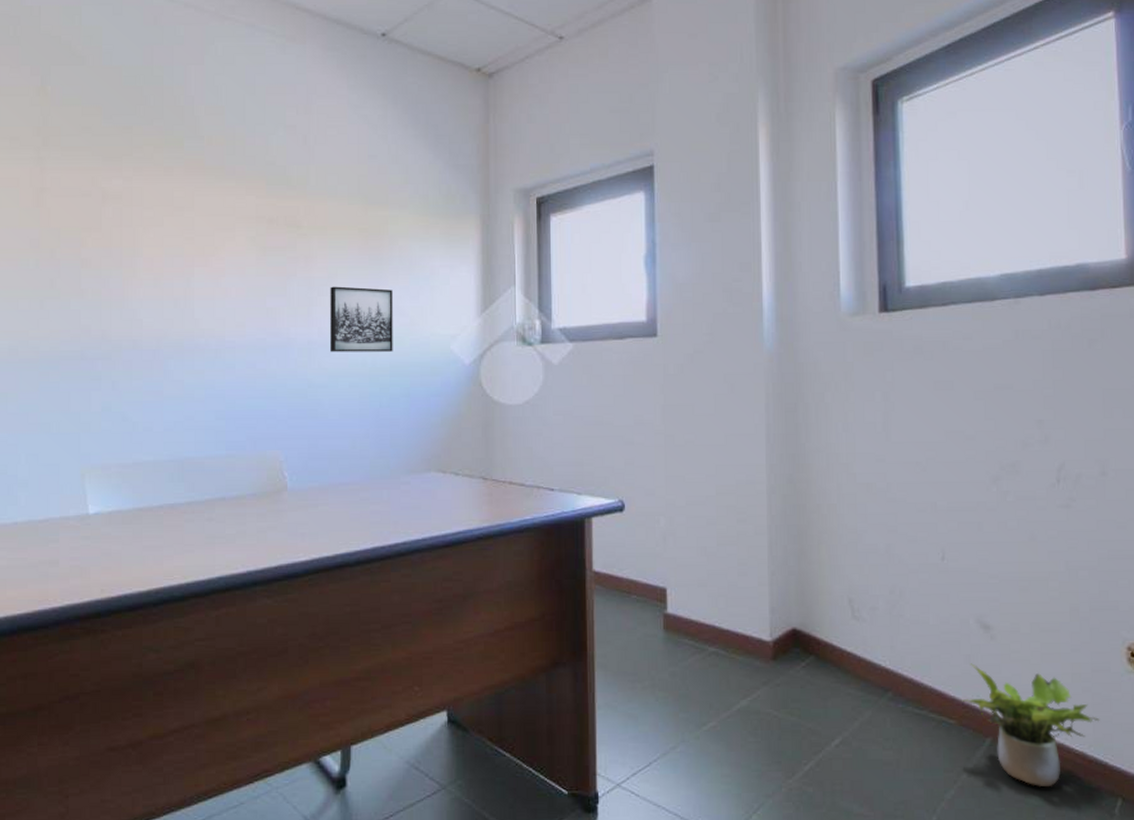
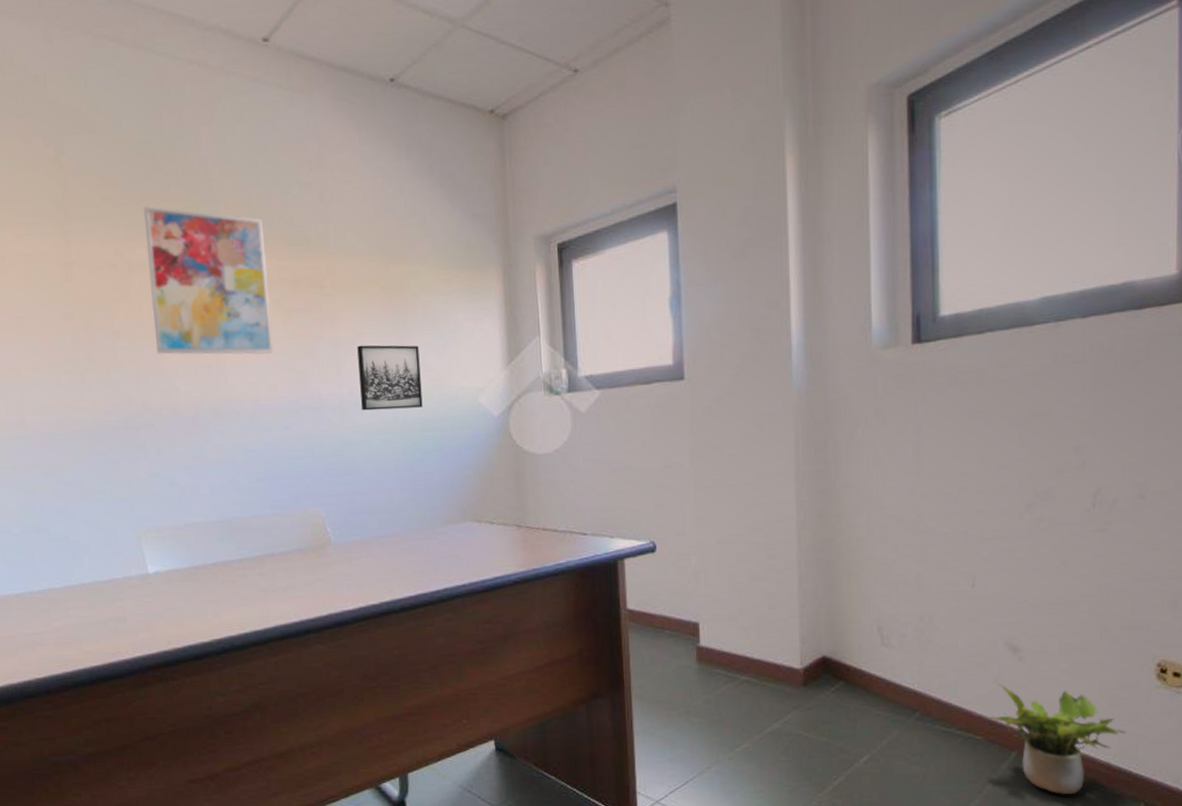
wall art: none [122,139,246,290] -> present [144,206,274,355]

